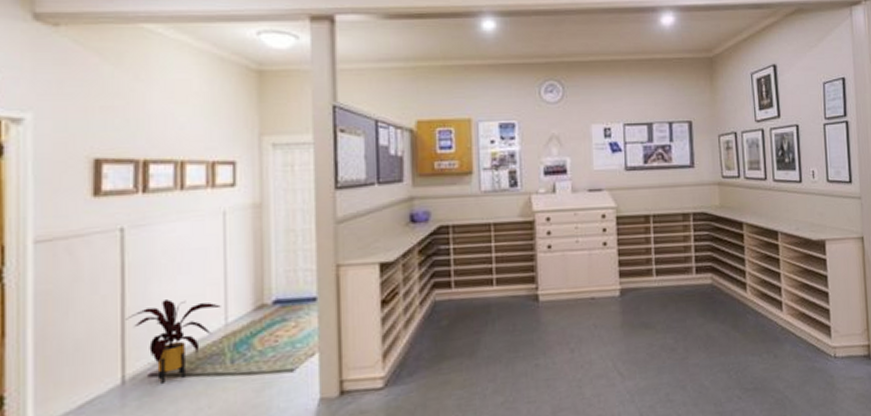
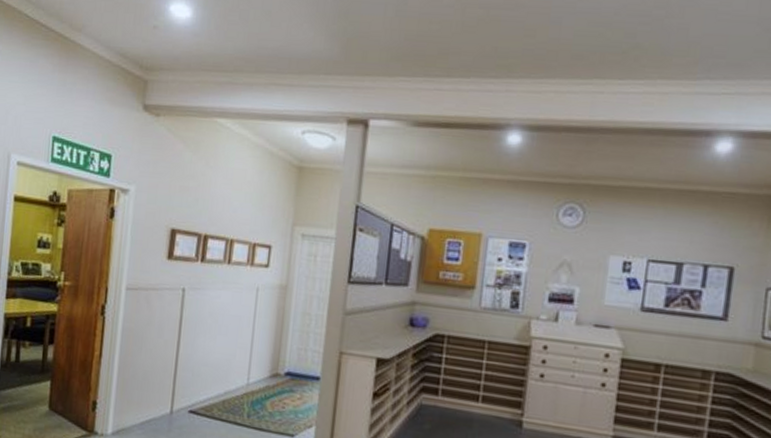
house plant: present [126,299,221,385] -> none [178,353,246,422]

